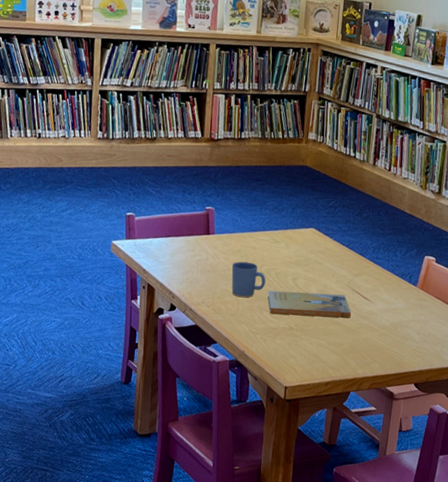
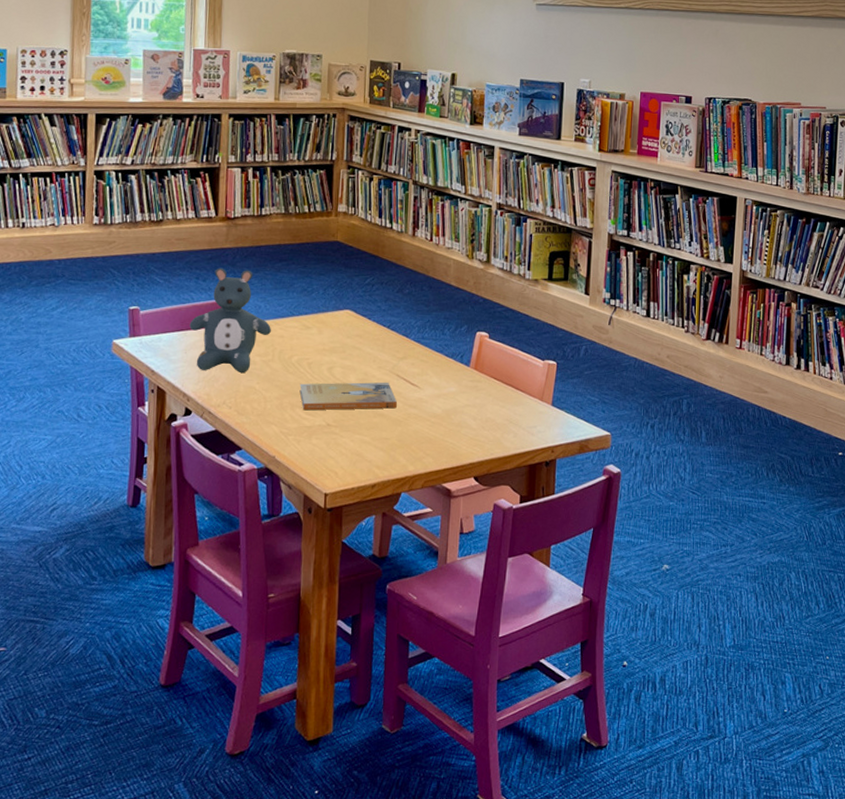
stuffed animal: none [176,183,246,278] -> present [189,267,271,374]
mug: present [231,261,266,298] -> none [256,353,297,395]

